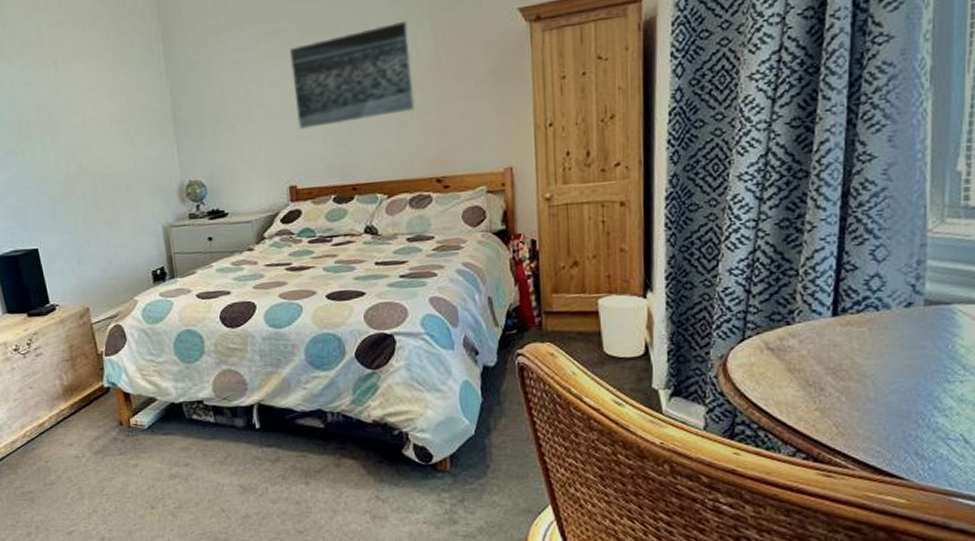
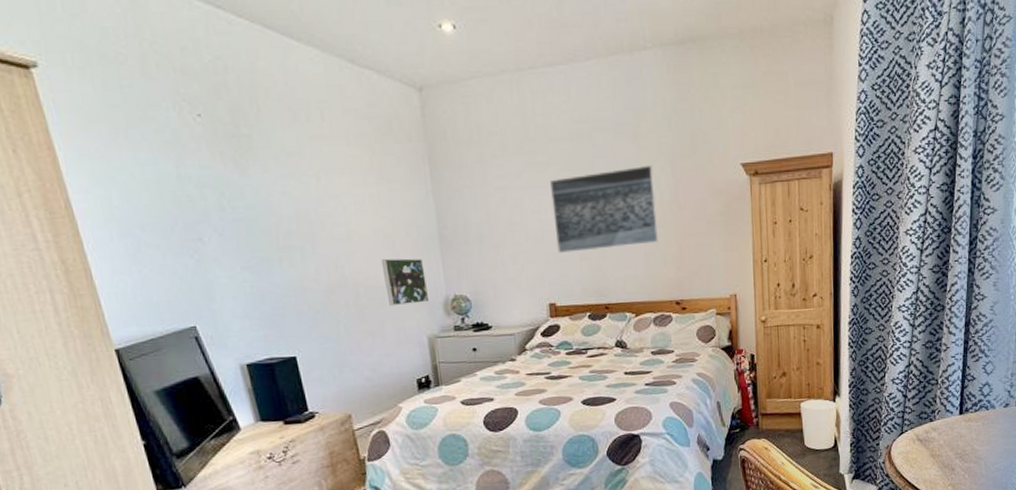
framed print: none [116,143,164,195] -> present [381,258,430,307]

